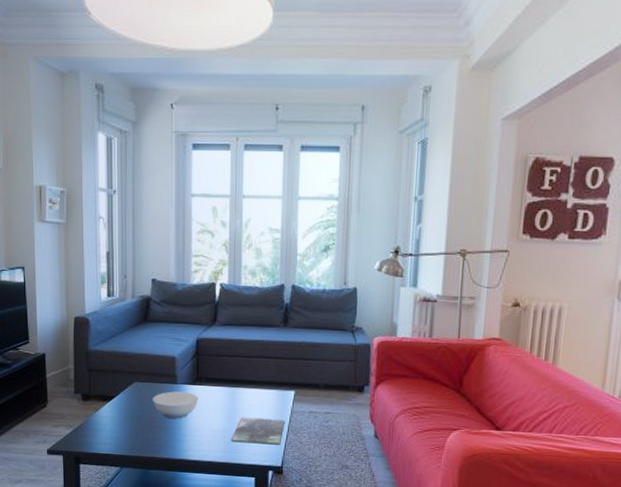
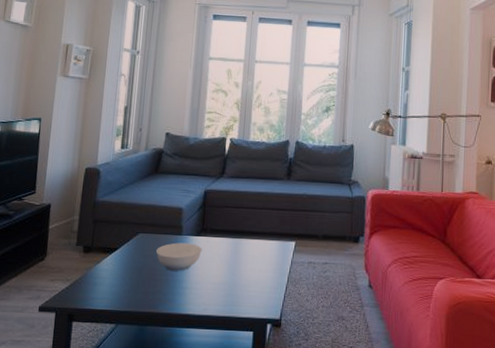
magazine: present [231,417,284,445] -> none [231,268,284,297]

